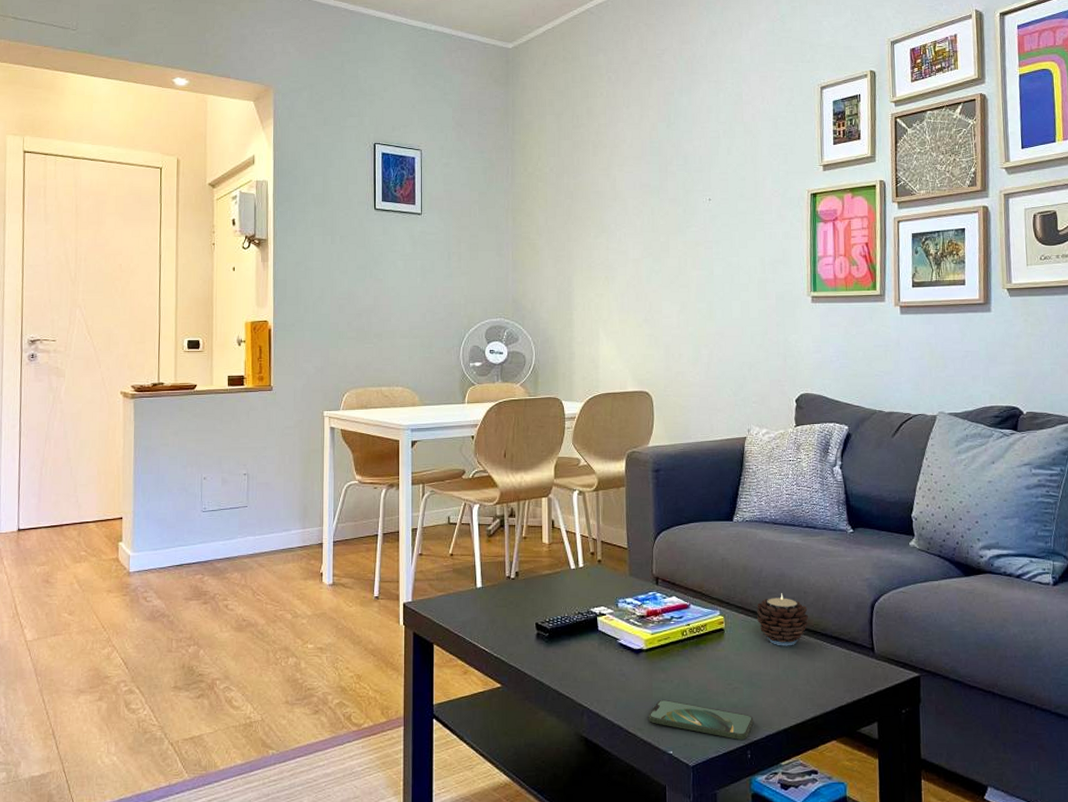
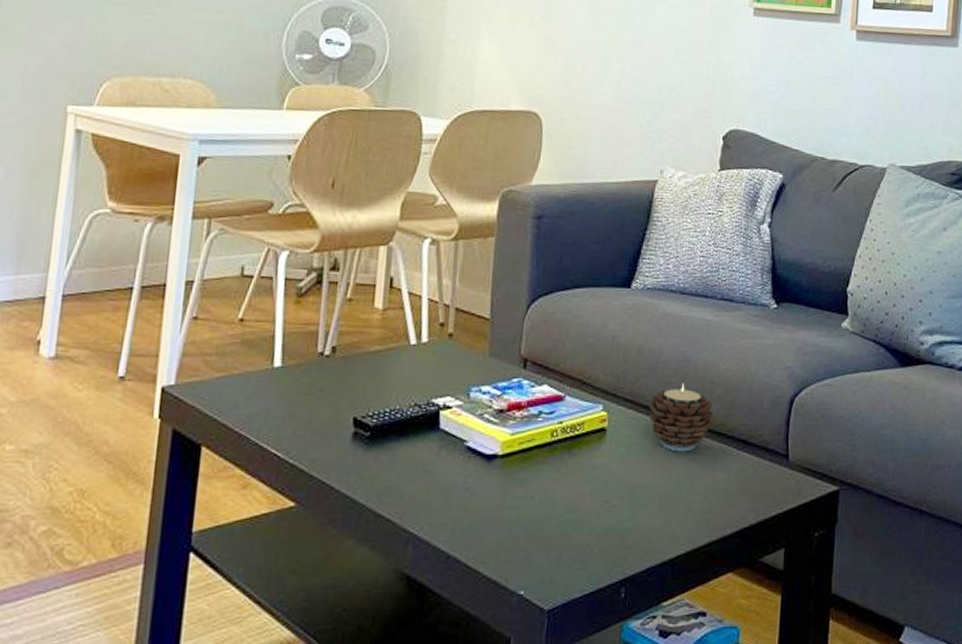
smartphone: present [649,699,754,740] -> none [496,521,633,574]

